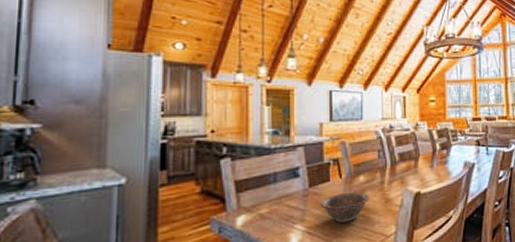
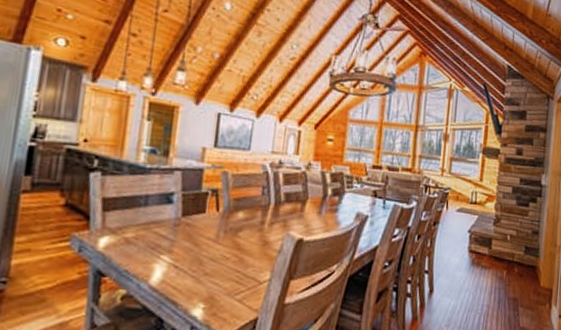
decorative bowl: present [320,191,370,223] -> none [191,227,248,260]

